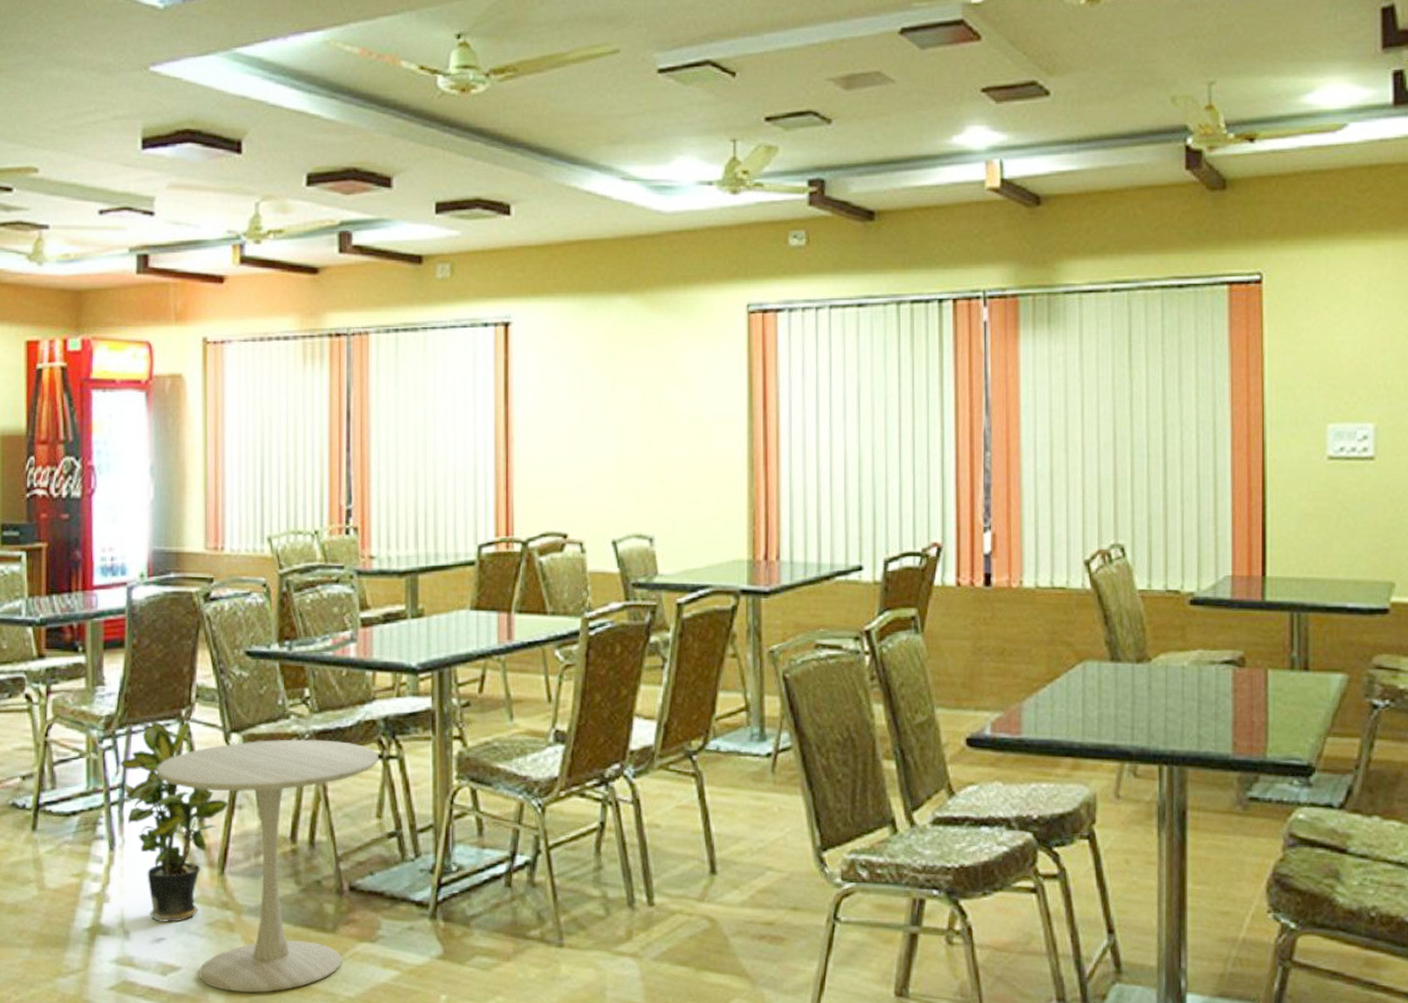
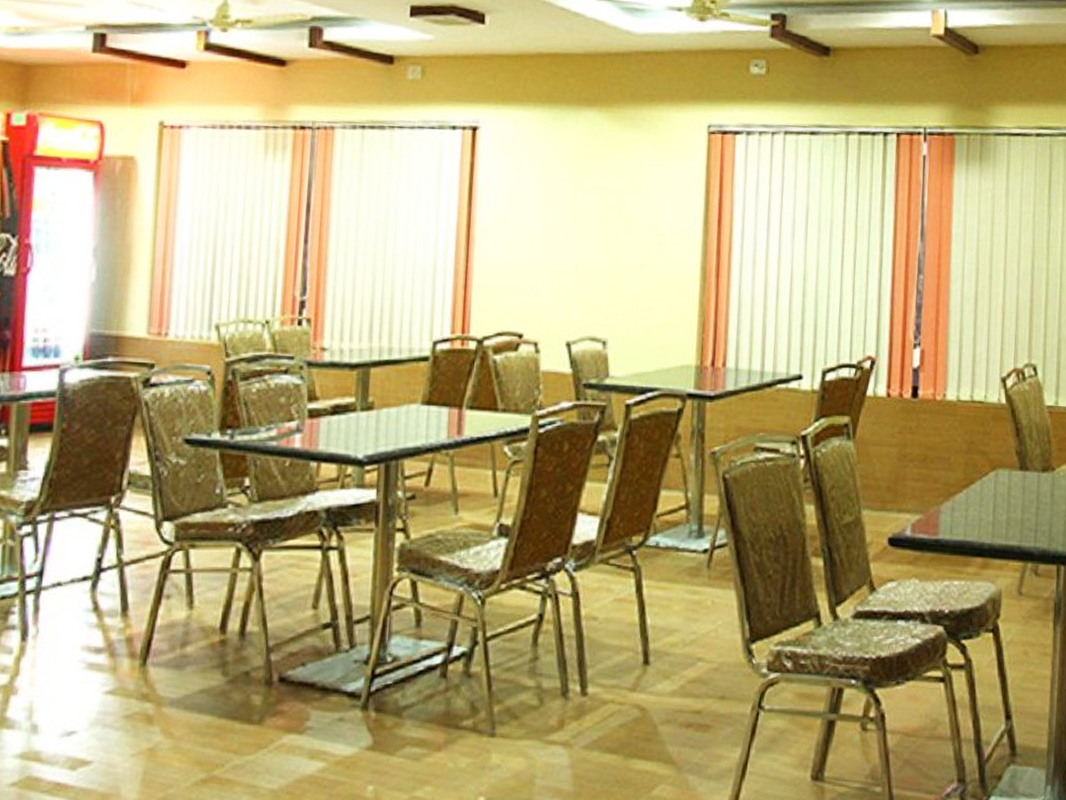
potted plant: present [119,720,228,922] -> none [38,507,156,715]
side table: present [156,739,379,993] -> none [79,528,318,787]

